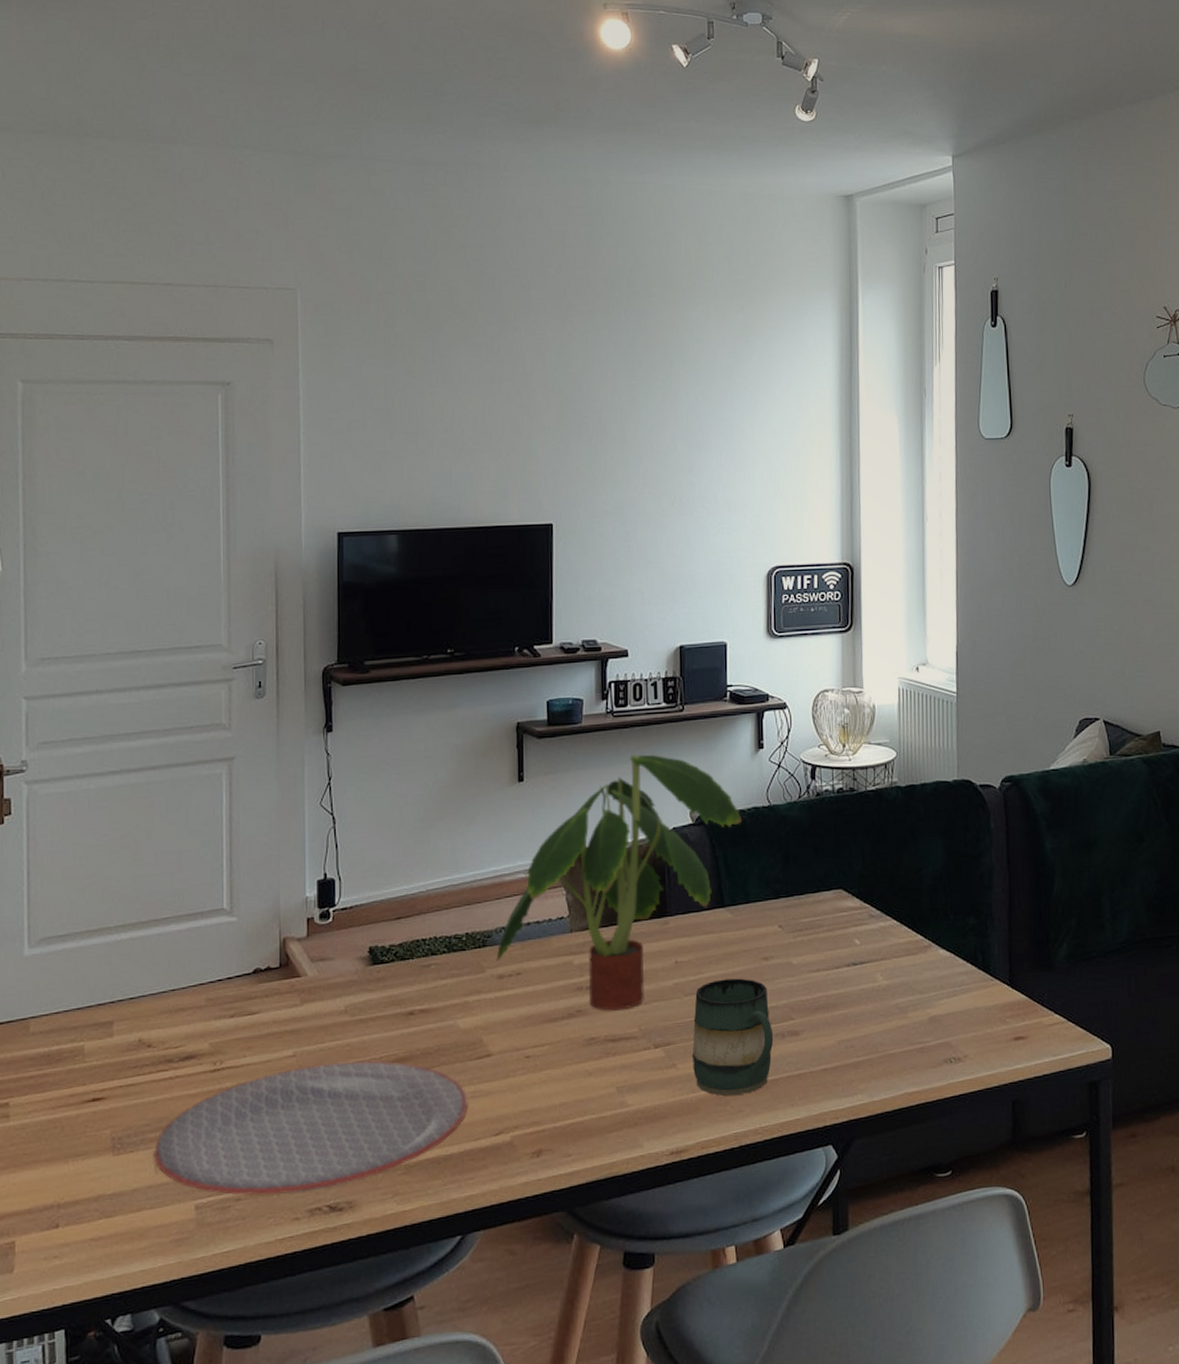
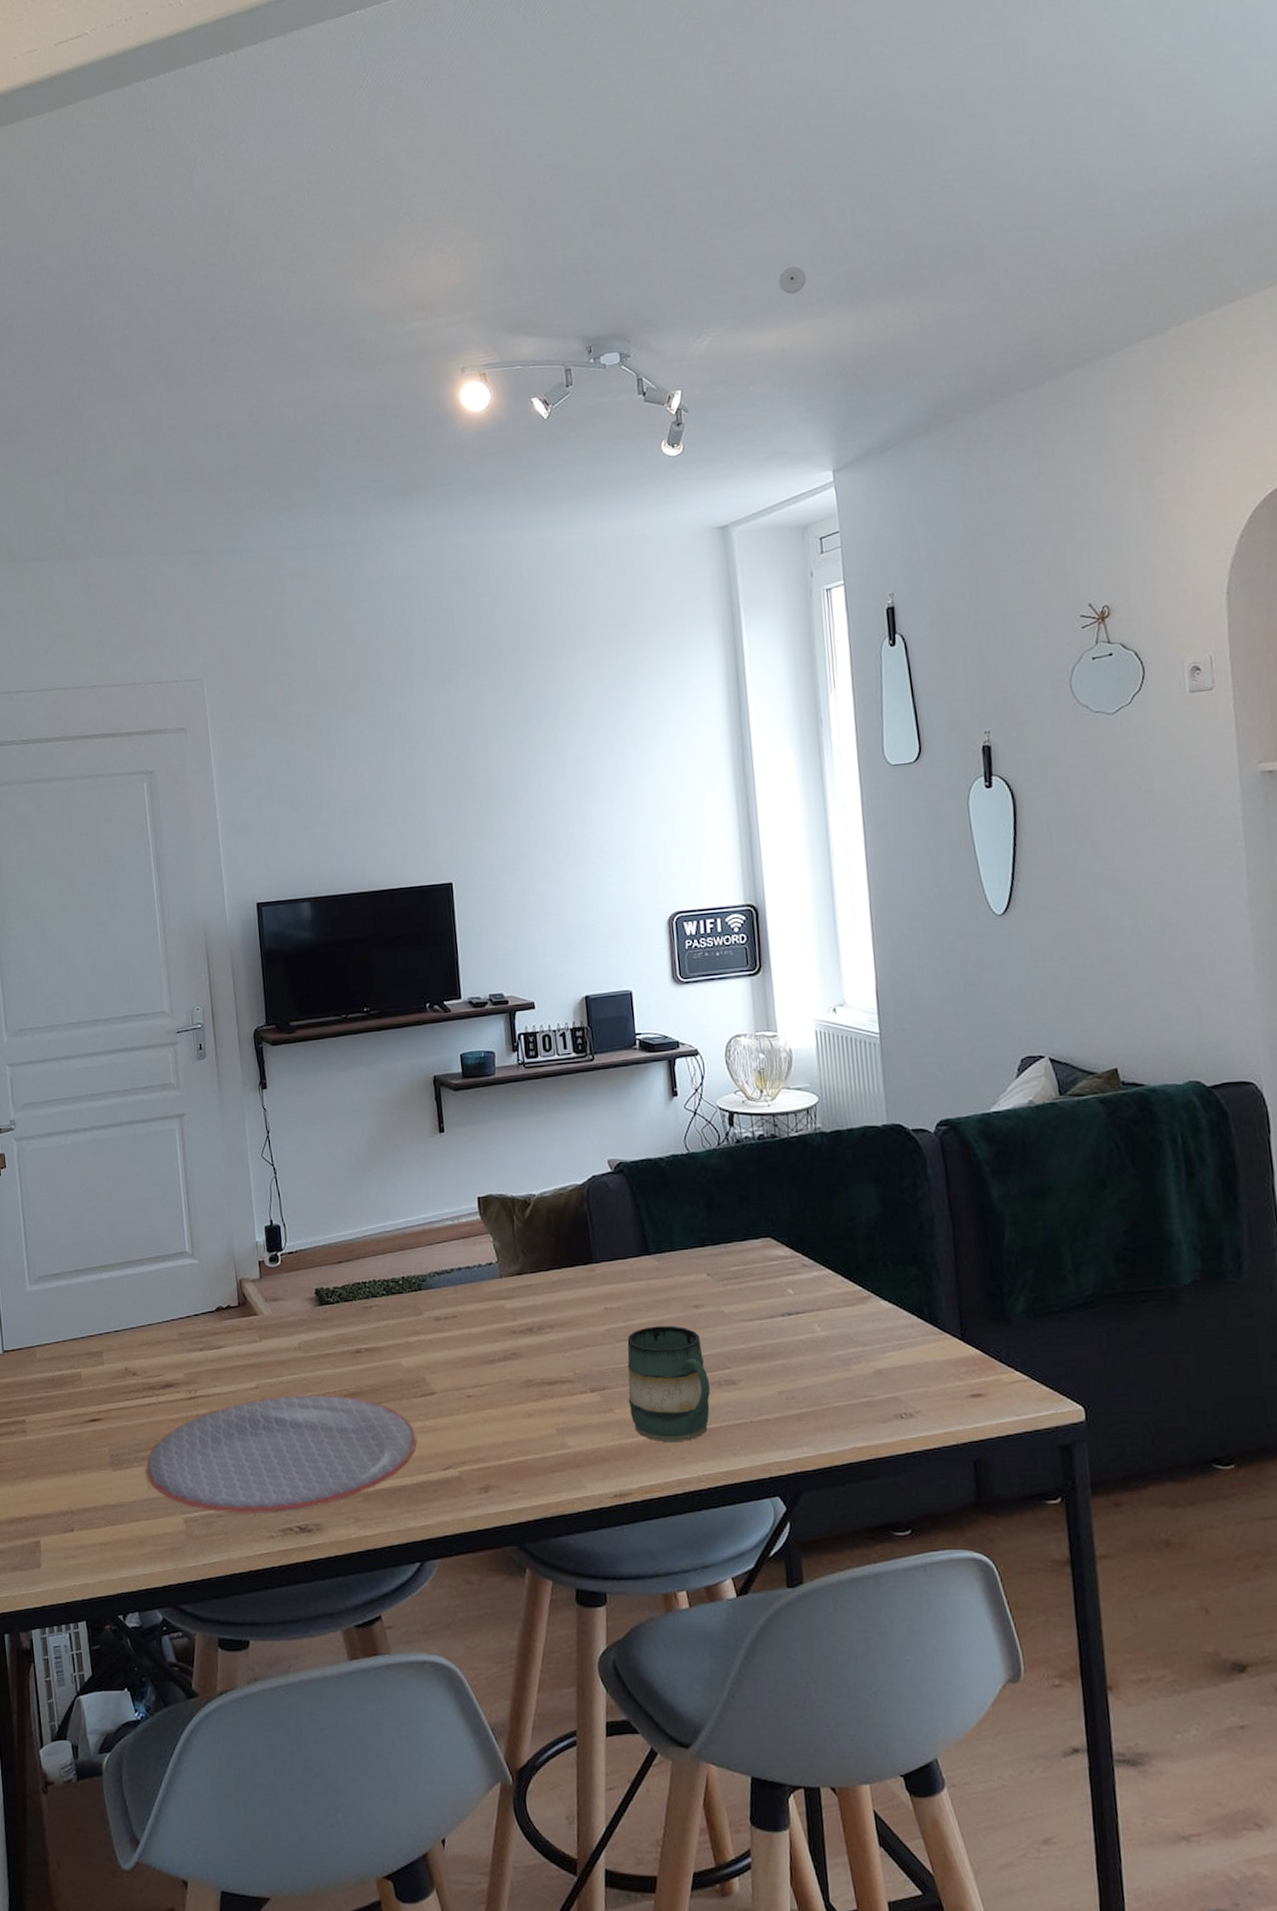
plant: present [496,754,743,1011] -> none [432,1104,662,1355]

